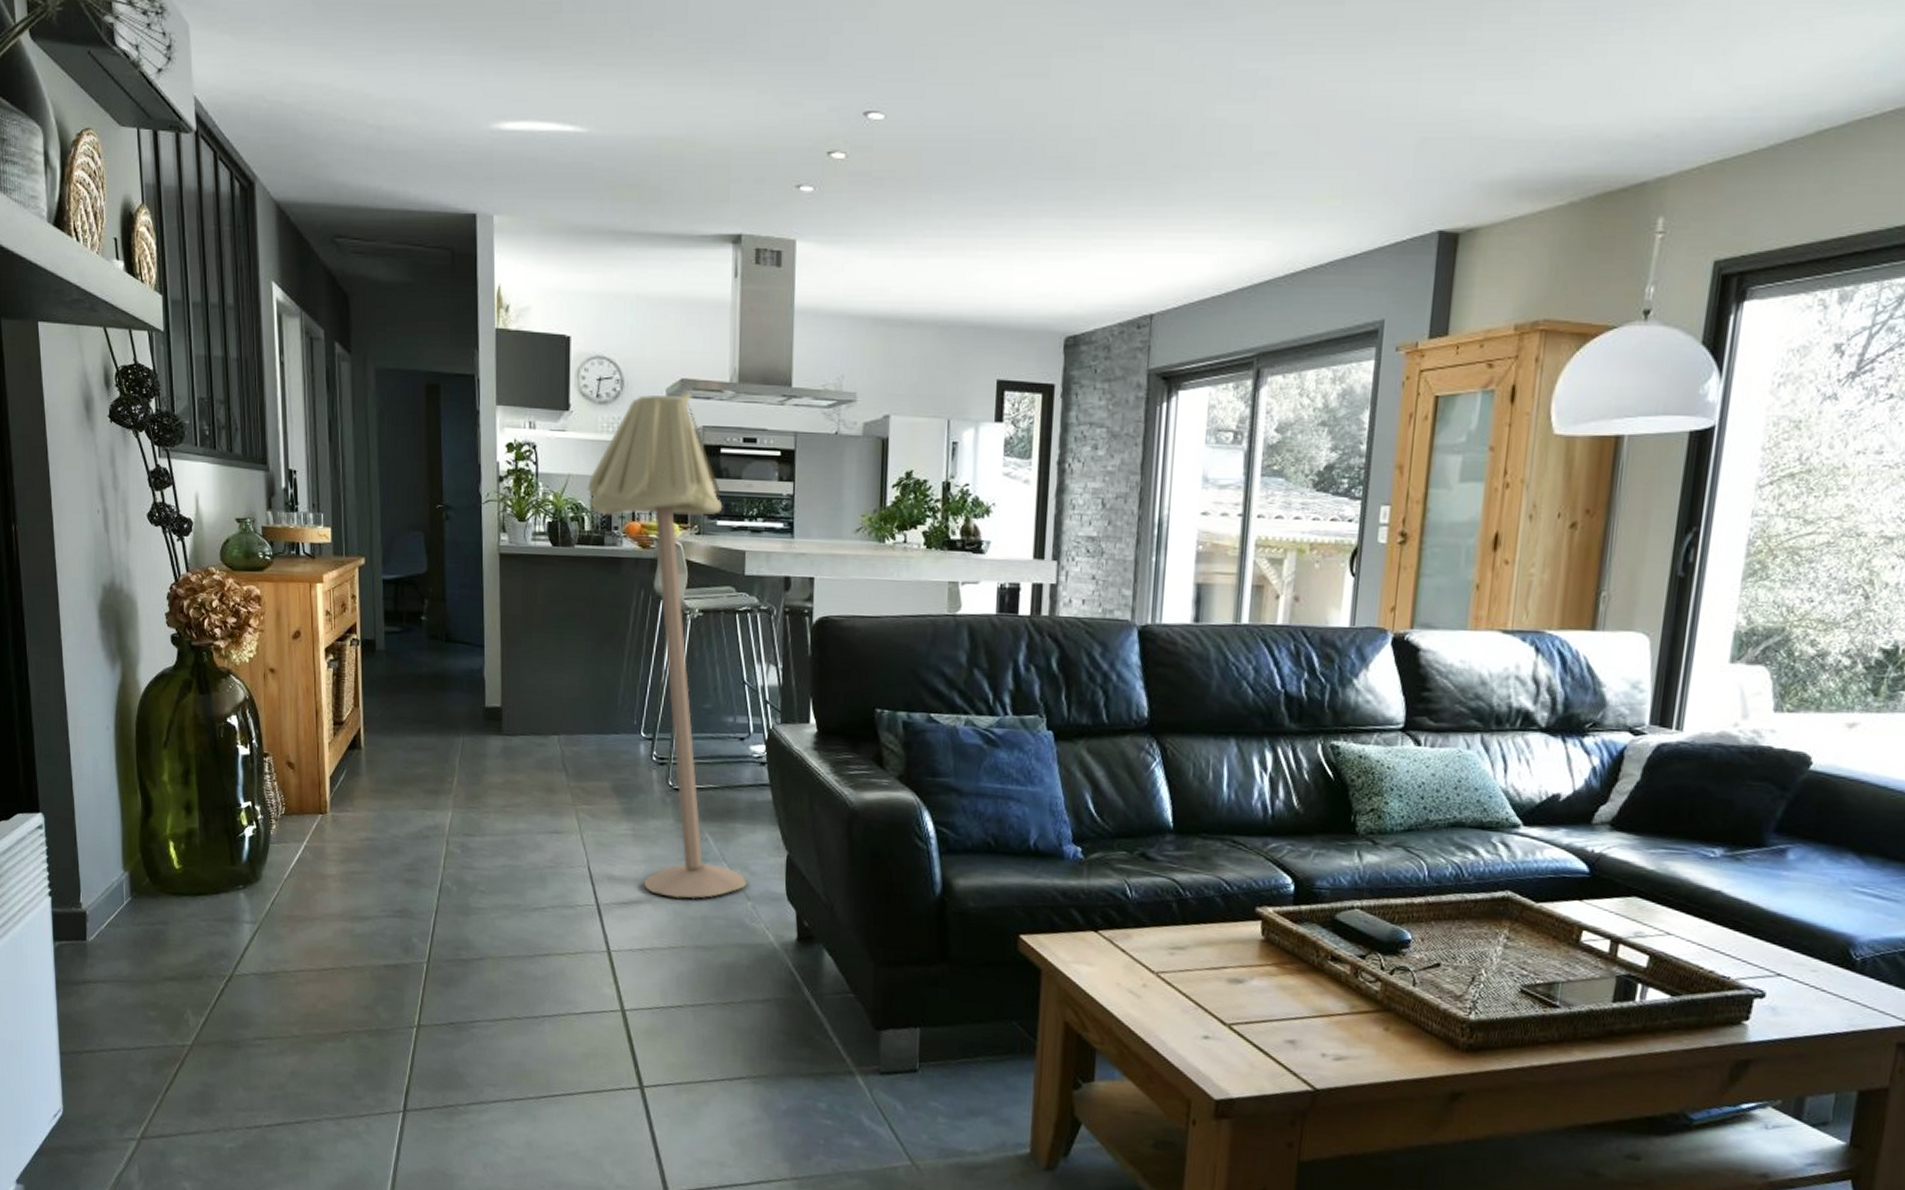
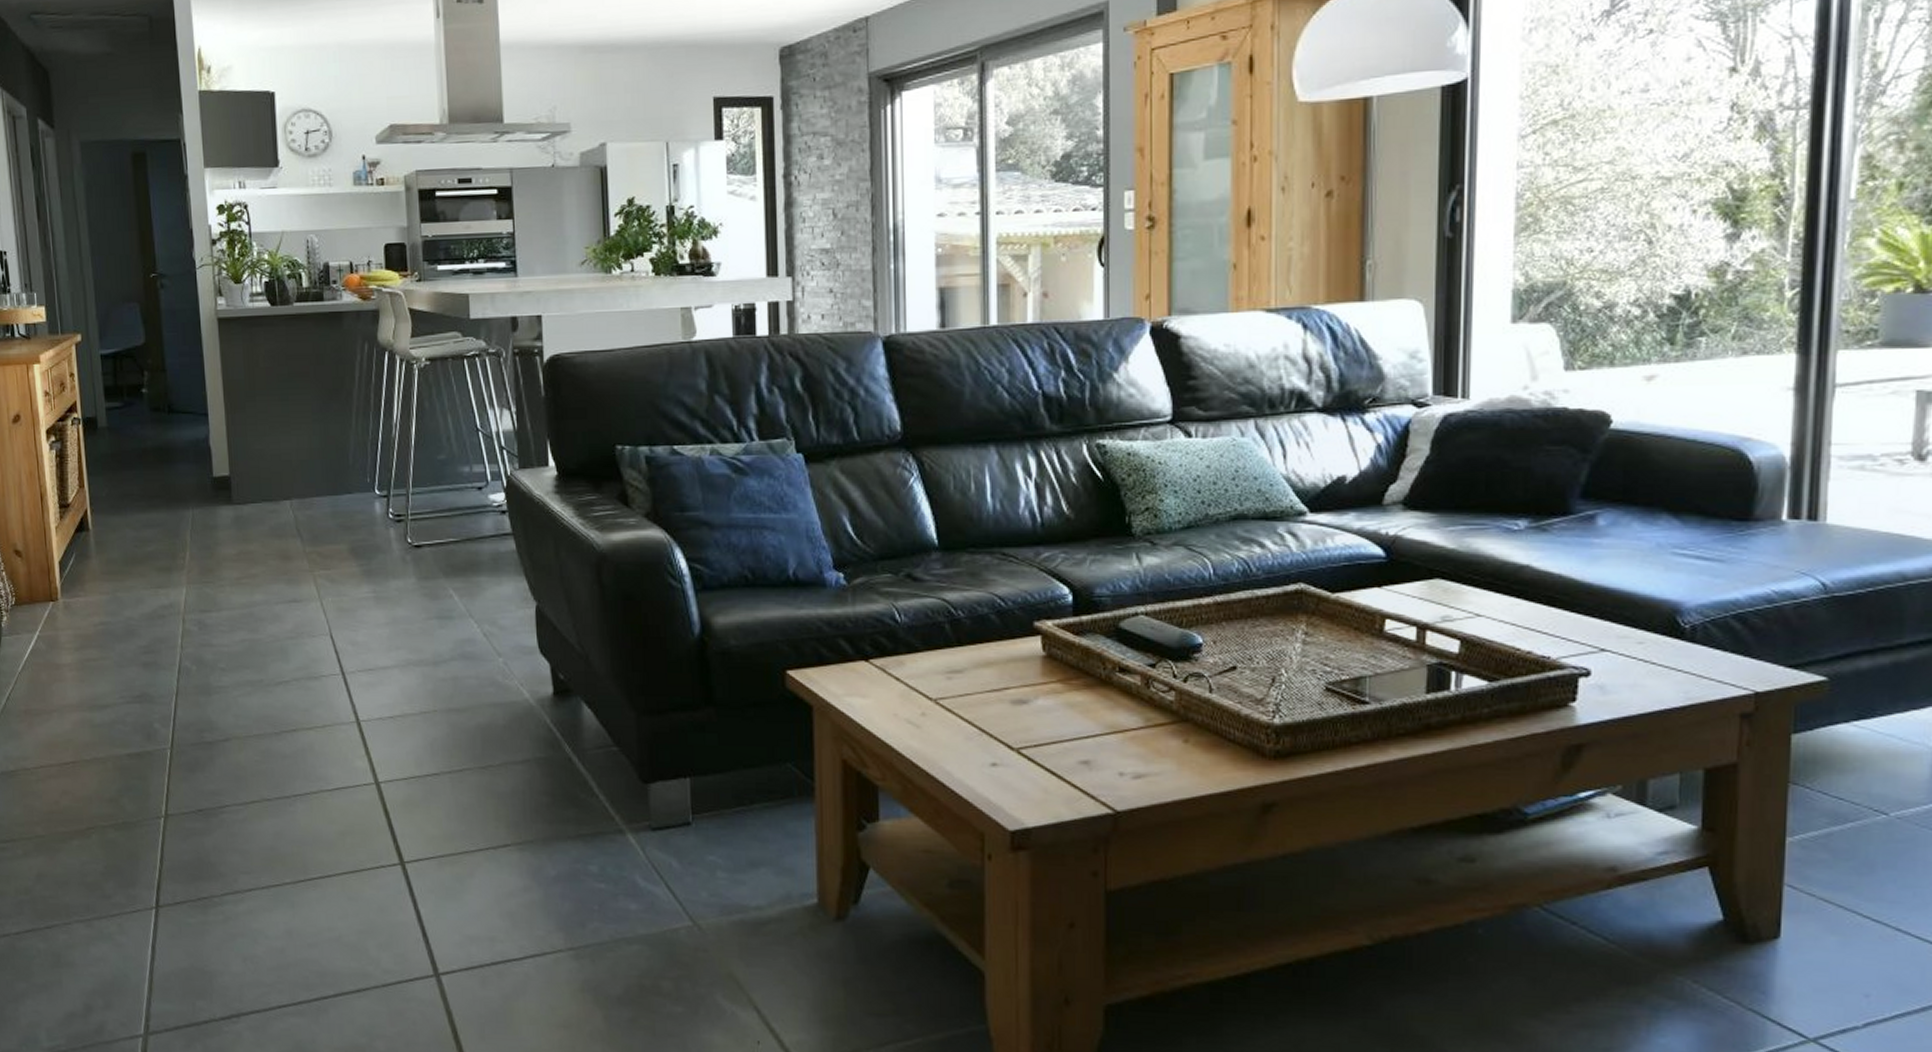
floor lamp: present [586,392,747,900] -> none [302,137,496,661]

